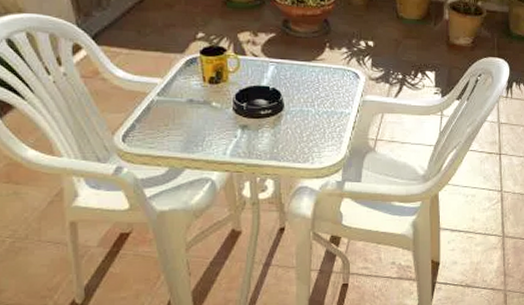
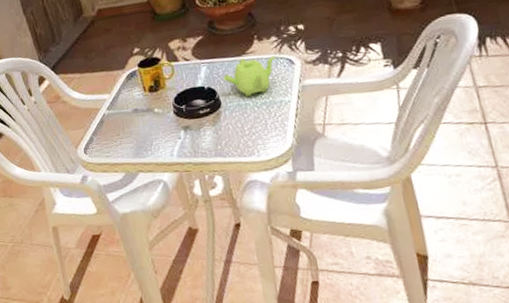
teapot: none [290,64,344,104] -> present [223,55,276,97]

